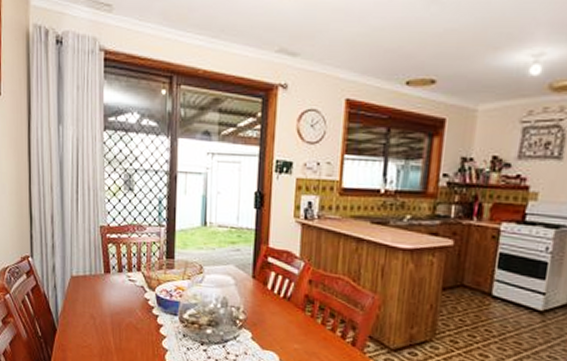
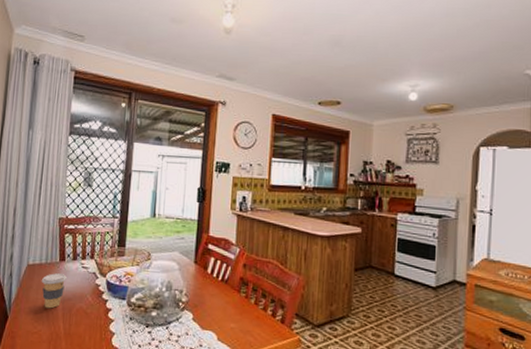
coffee cup: none [87,286,113,323] -> present [41,273,67,309]

